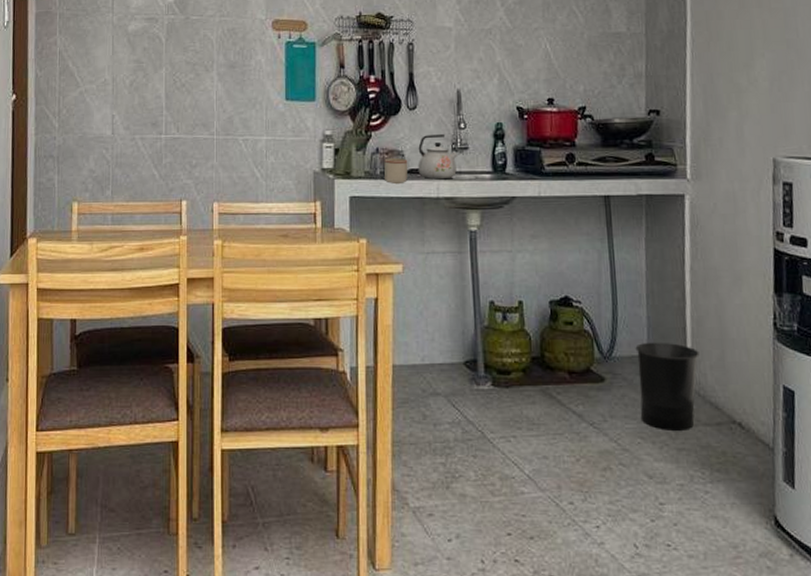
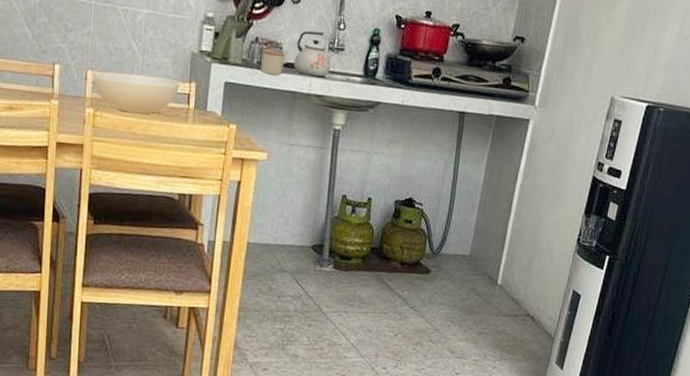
bowl: none [219,200,305,240] -> present [92,72,180,114]
waste bin: present [635,342,699,431] -> none [454,244,513,319]

